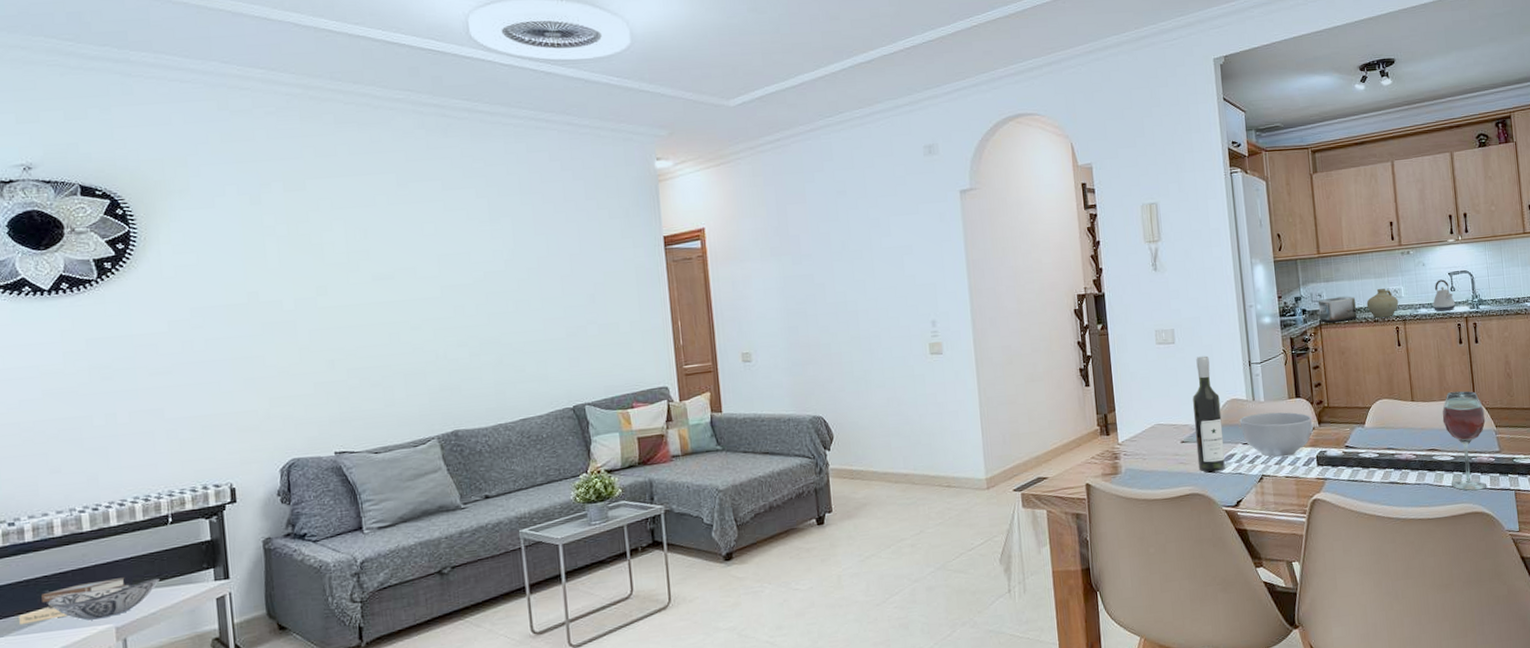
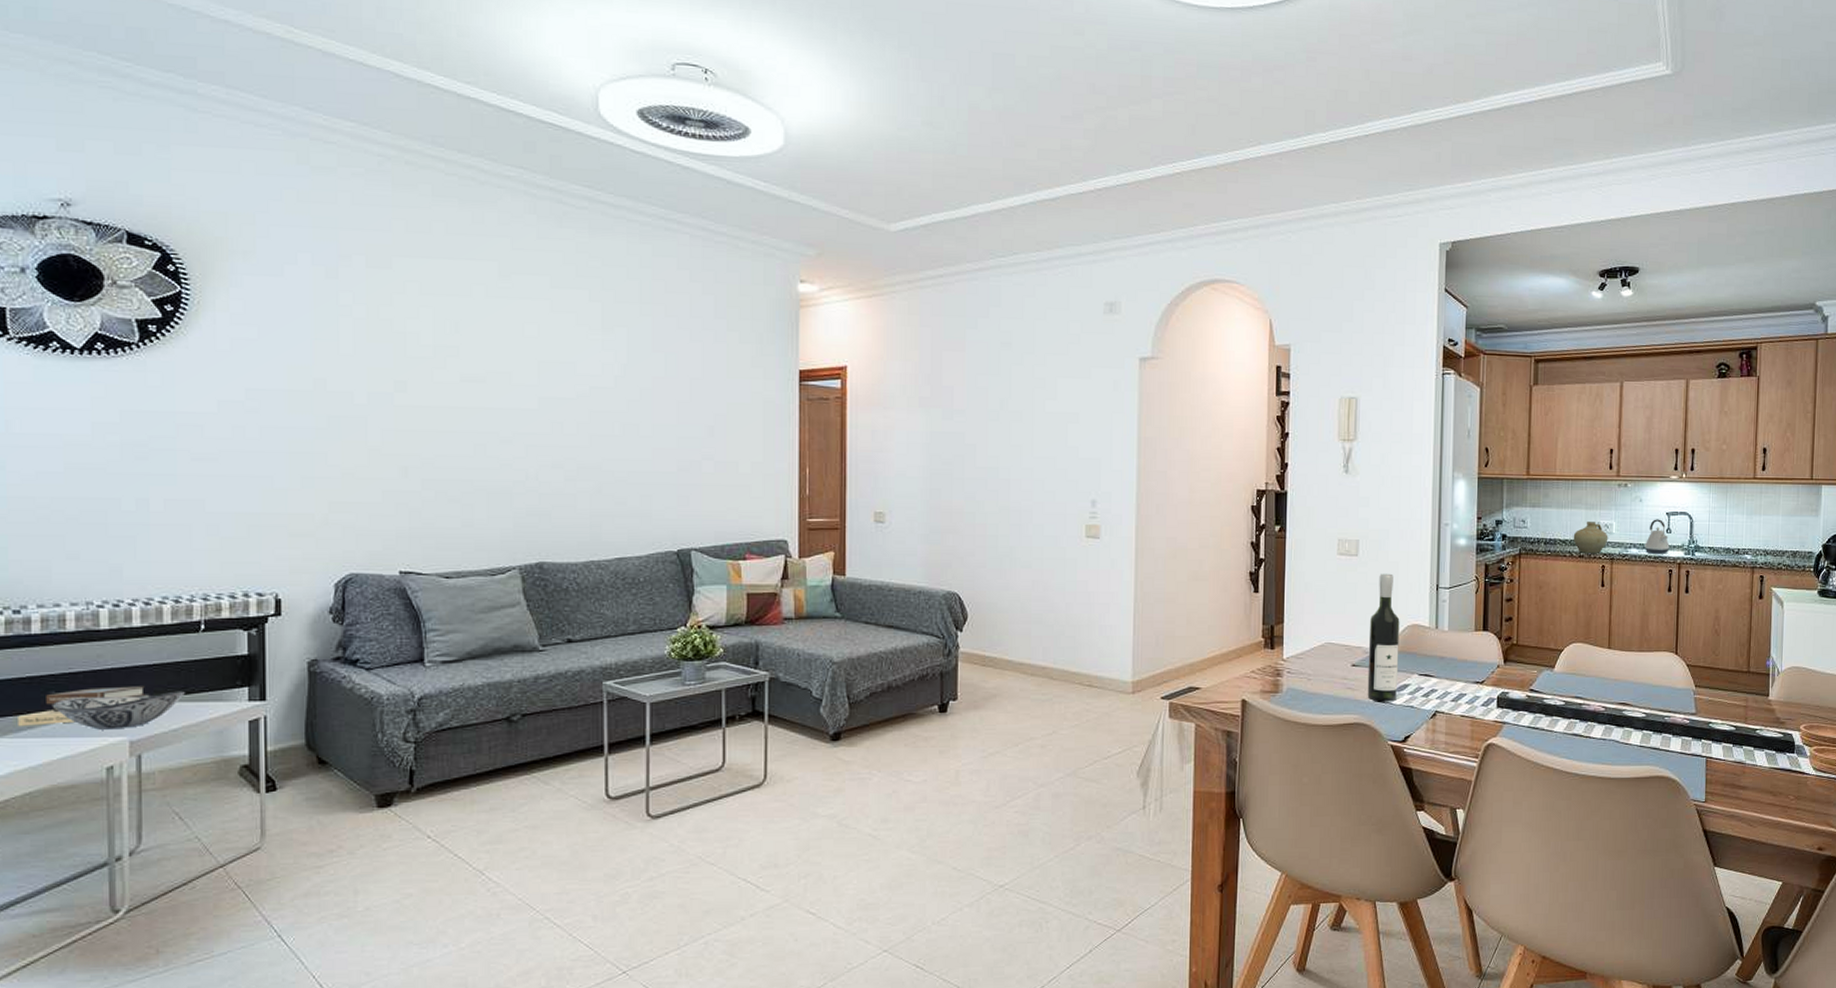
bowl: present [1239,412,1312,457] -> none [1418,644,1498,694]
toaster: present [1318,296,1357,324] -> none [1520,525,1562,554]
wineglass: present [1442,391,1487,491] -> none [1638,644,1685,753]

